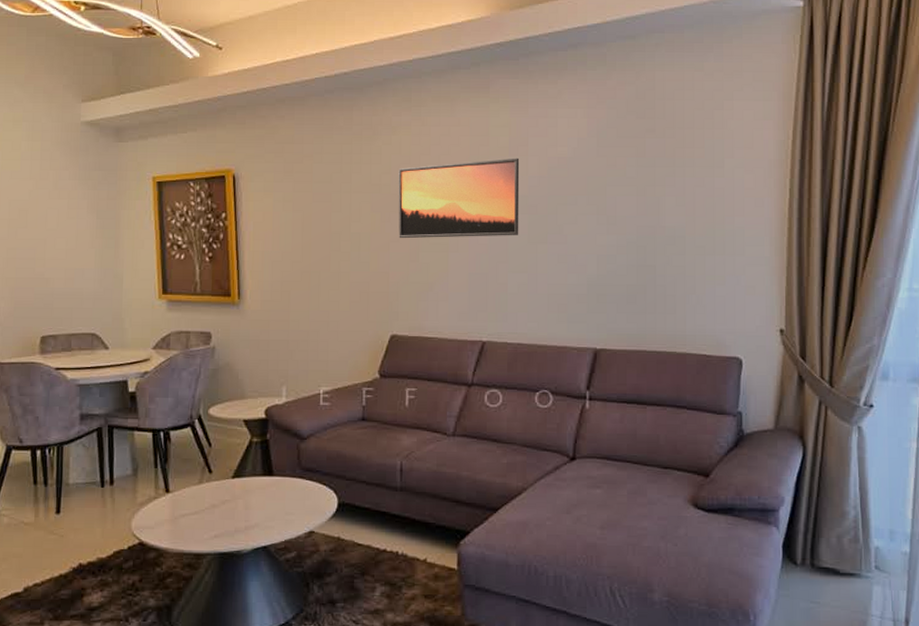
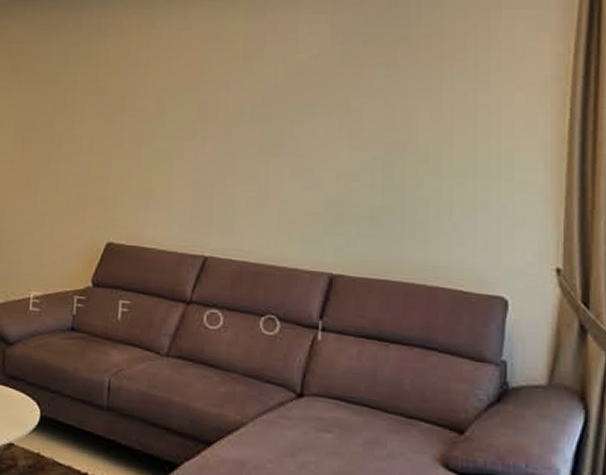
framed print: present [398,157,520,239] -> none [121,64,255,146]

